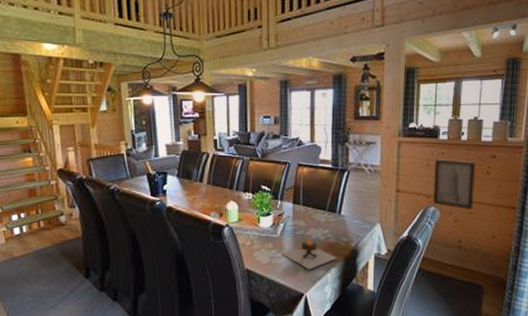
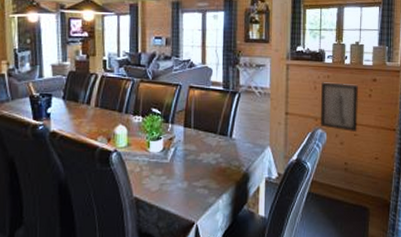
candle: present [281,236,338,269] -> none [172,161,230,196]

